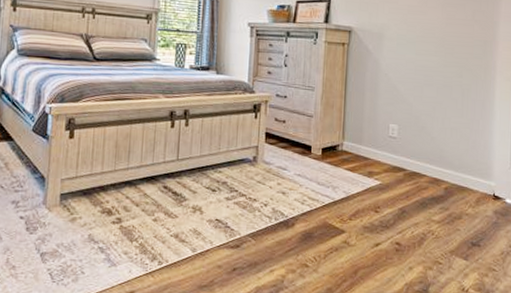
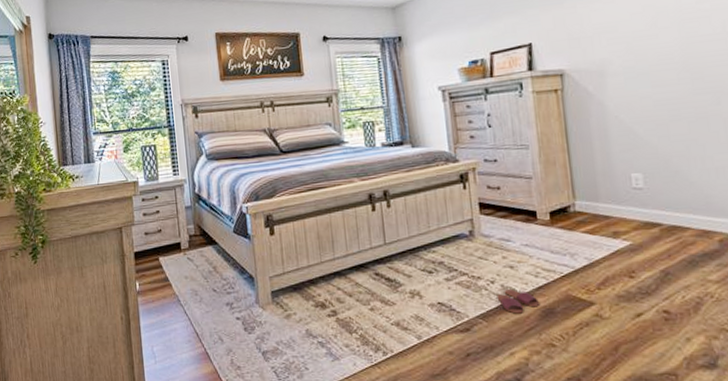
slippers: none [267,213,301,236] -> present [497,289,539,314]

